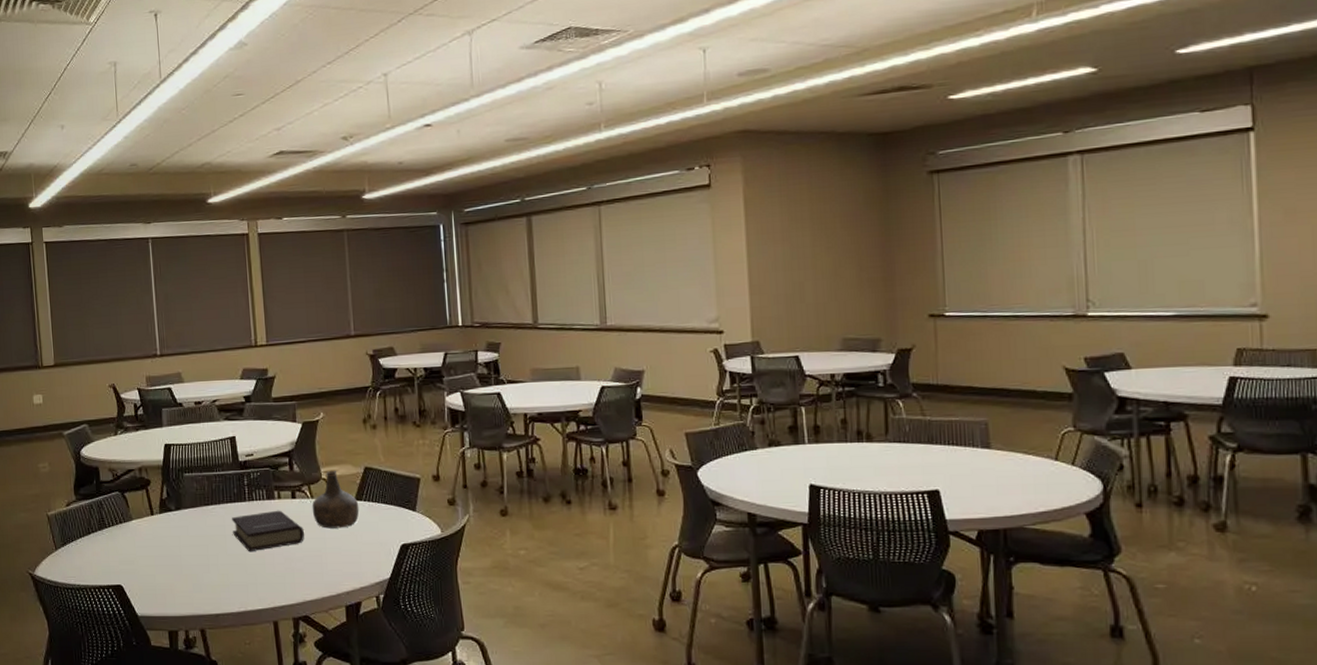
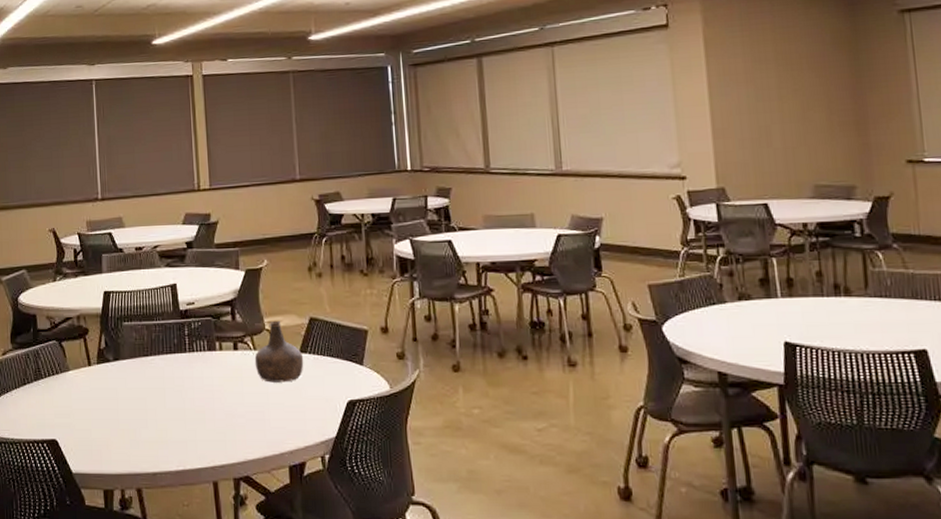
book: present [232,510,304,552] -> none [171,362,246,407]

